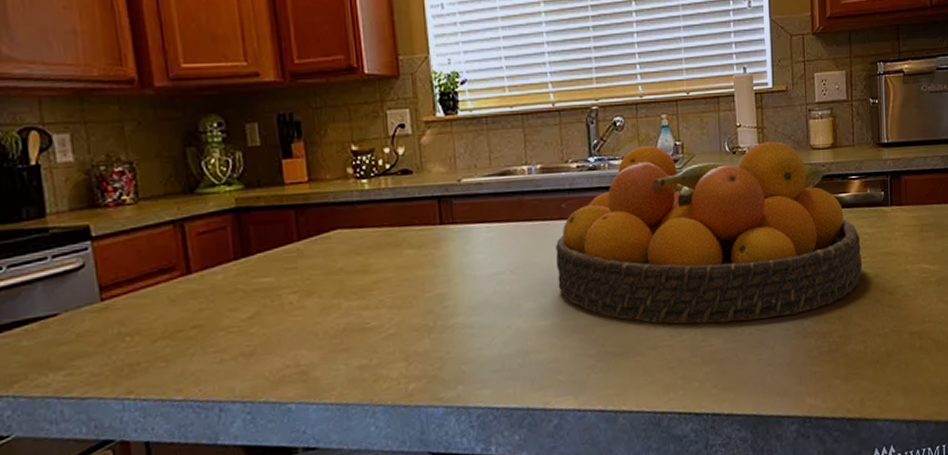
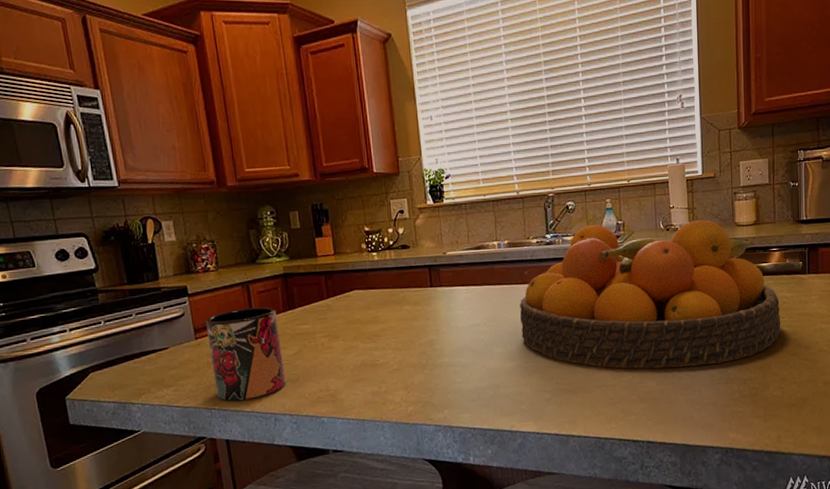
mug: none [116,253,237,388] -> present [205,306,286,402]

